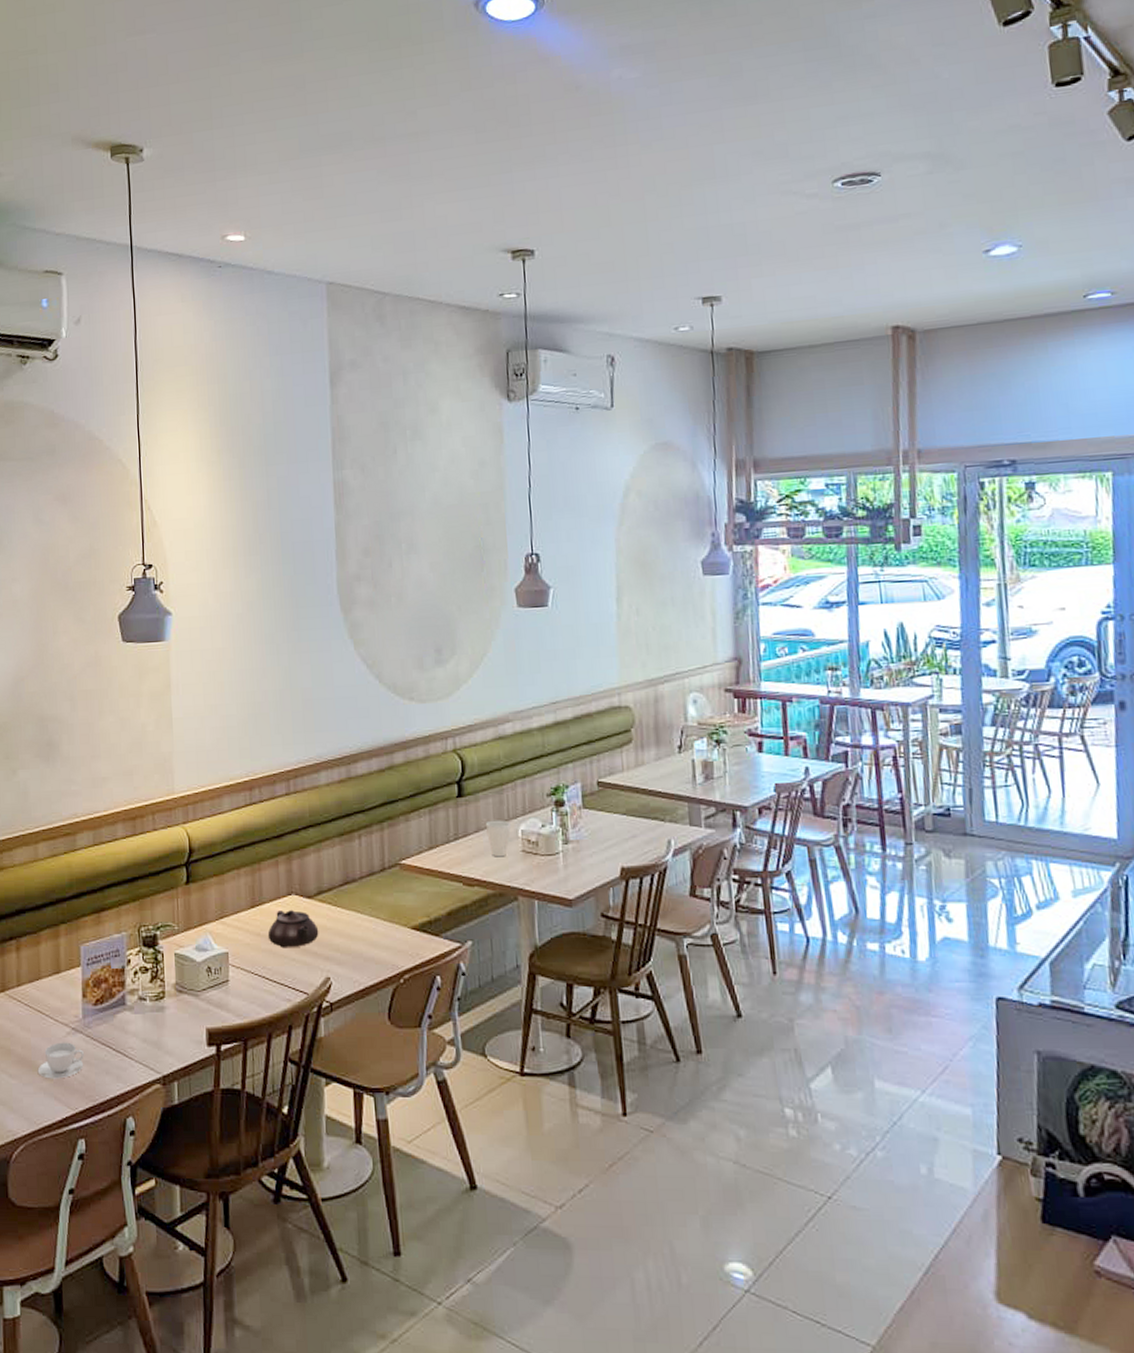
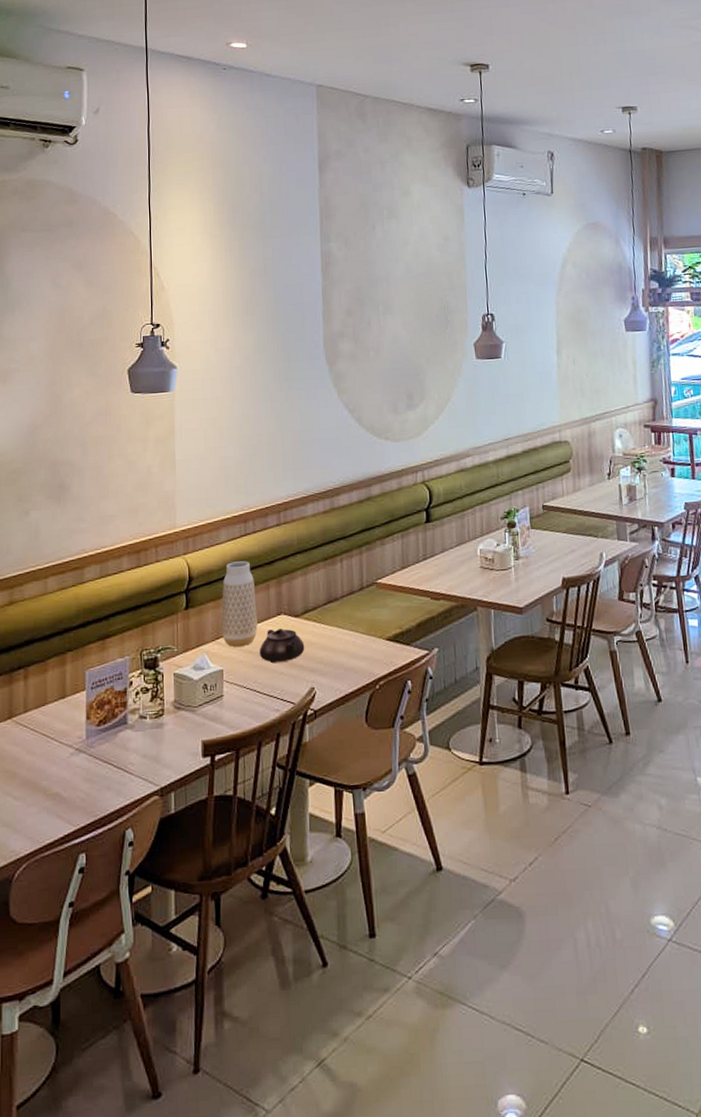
teacup: present [37,1042,85,1079] -> none [41,762,87,799]
vase: none [225,833,266,927] -> present [221,561,258,647]
cup: present [486,820,512,857] -> none [450,541,472,574]

